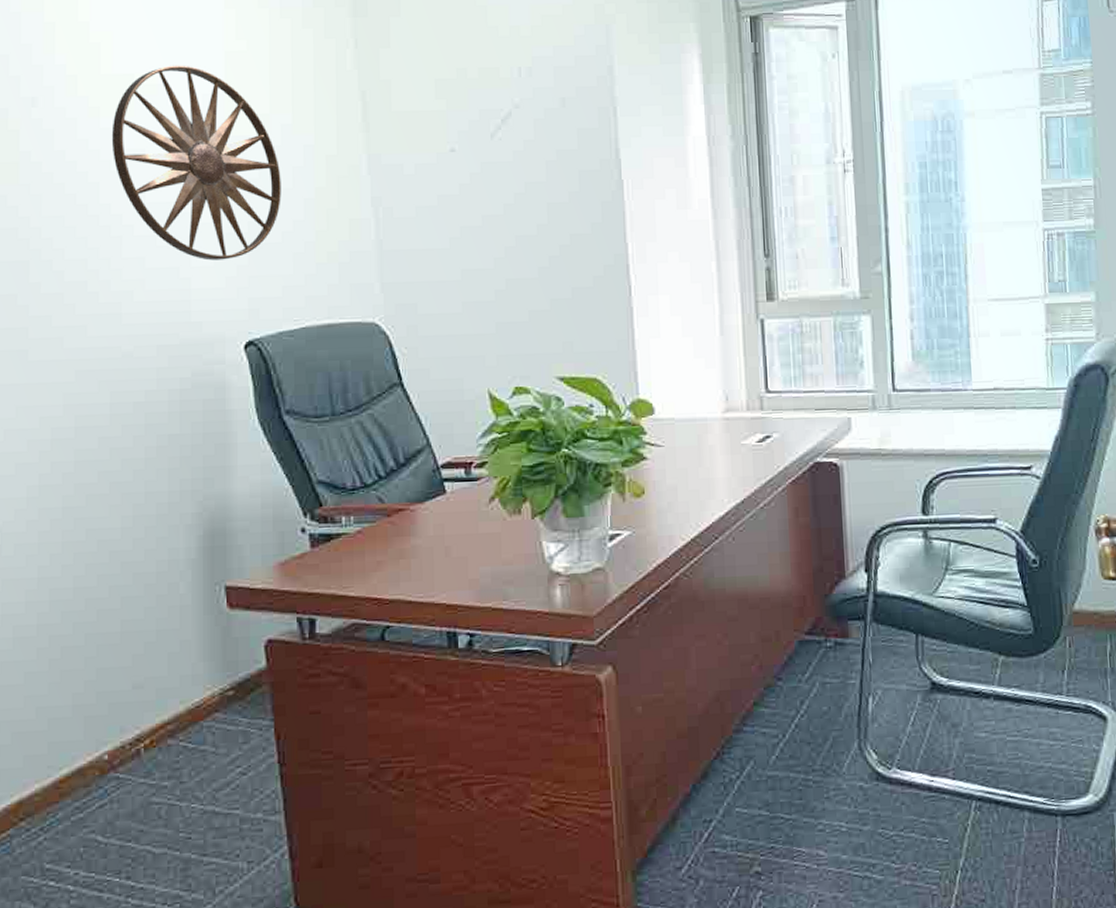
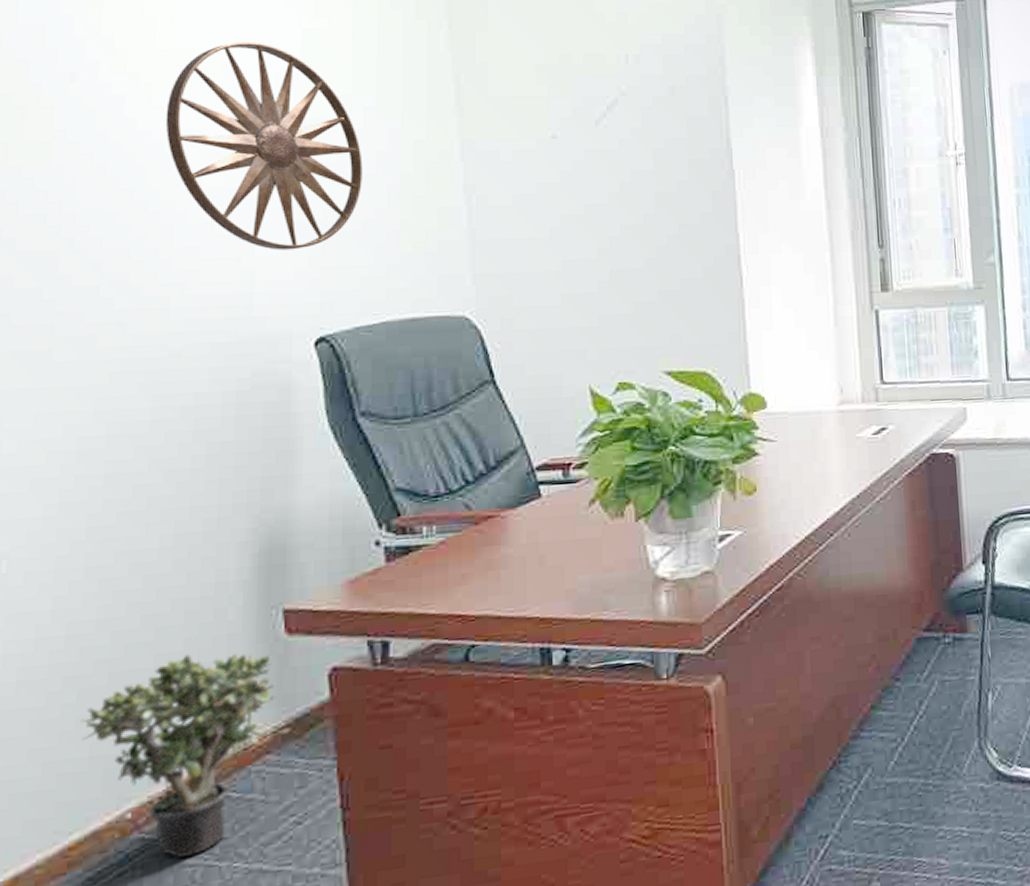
potted plant: none [65,621,222,796] -> present [81,653,277,858]

